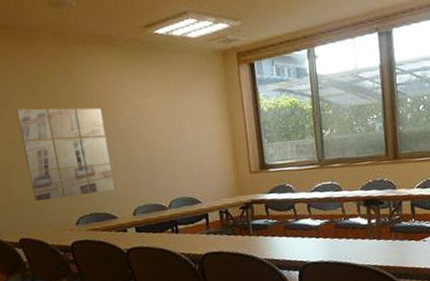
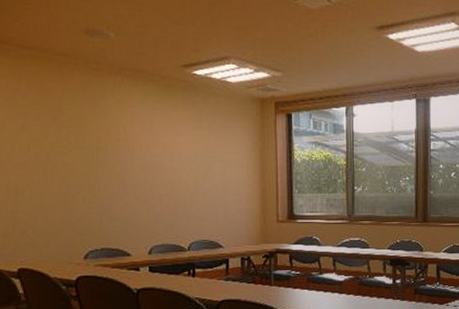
wall art: present [16,107,114,202] -> none [34,132,131,230]

